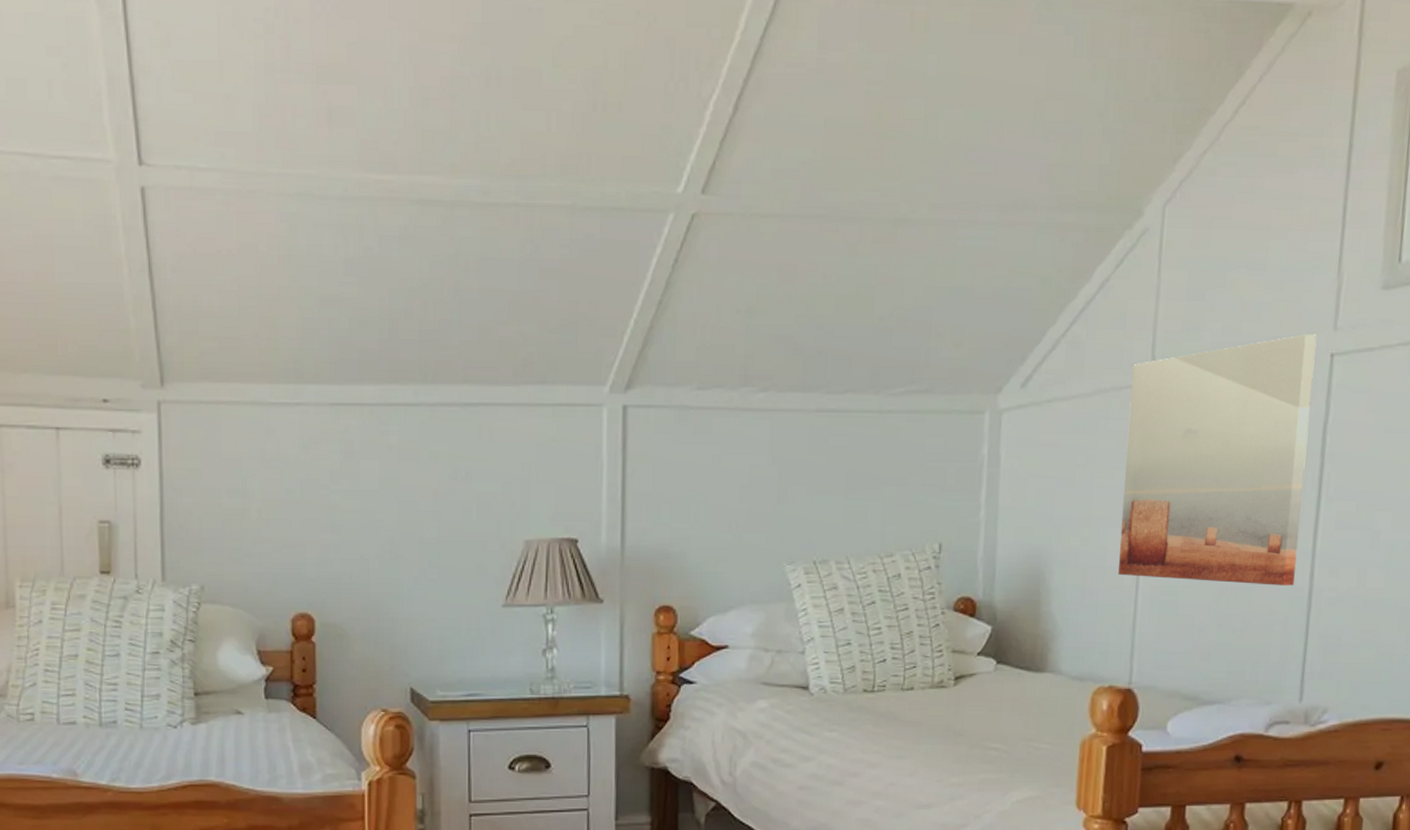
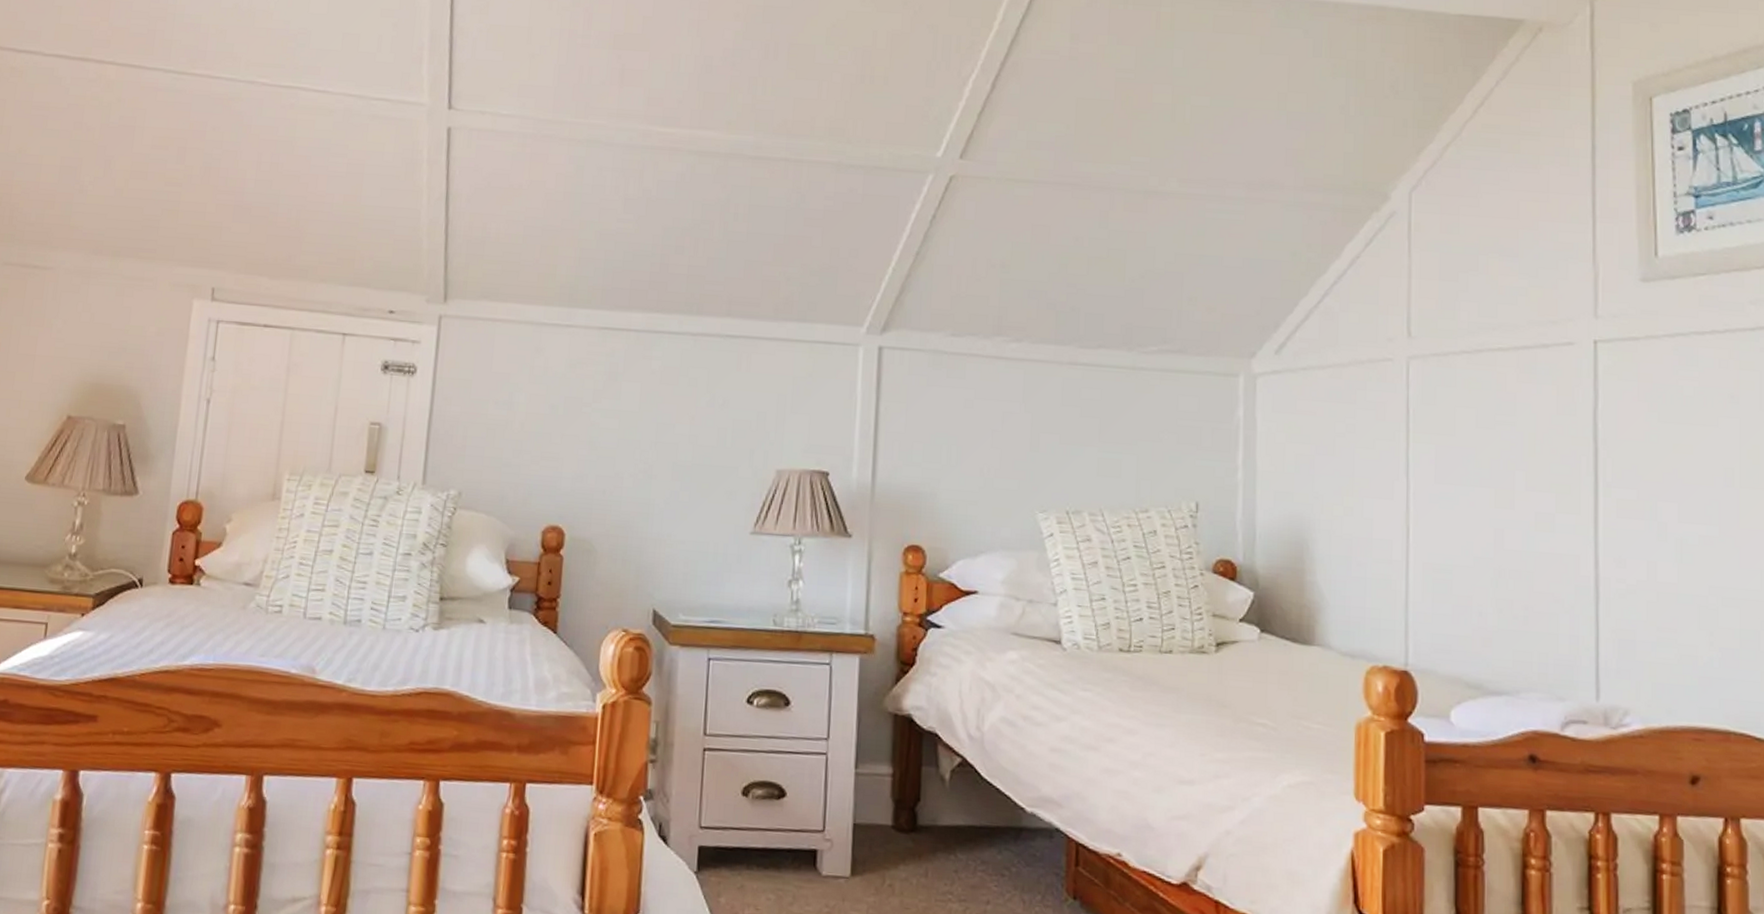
wall art: present [1118,334,1317,586] -> none [1386,320,1578,574]

